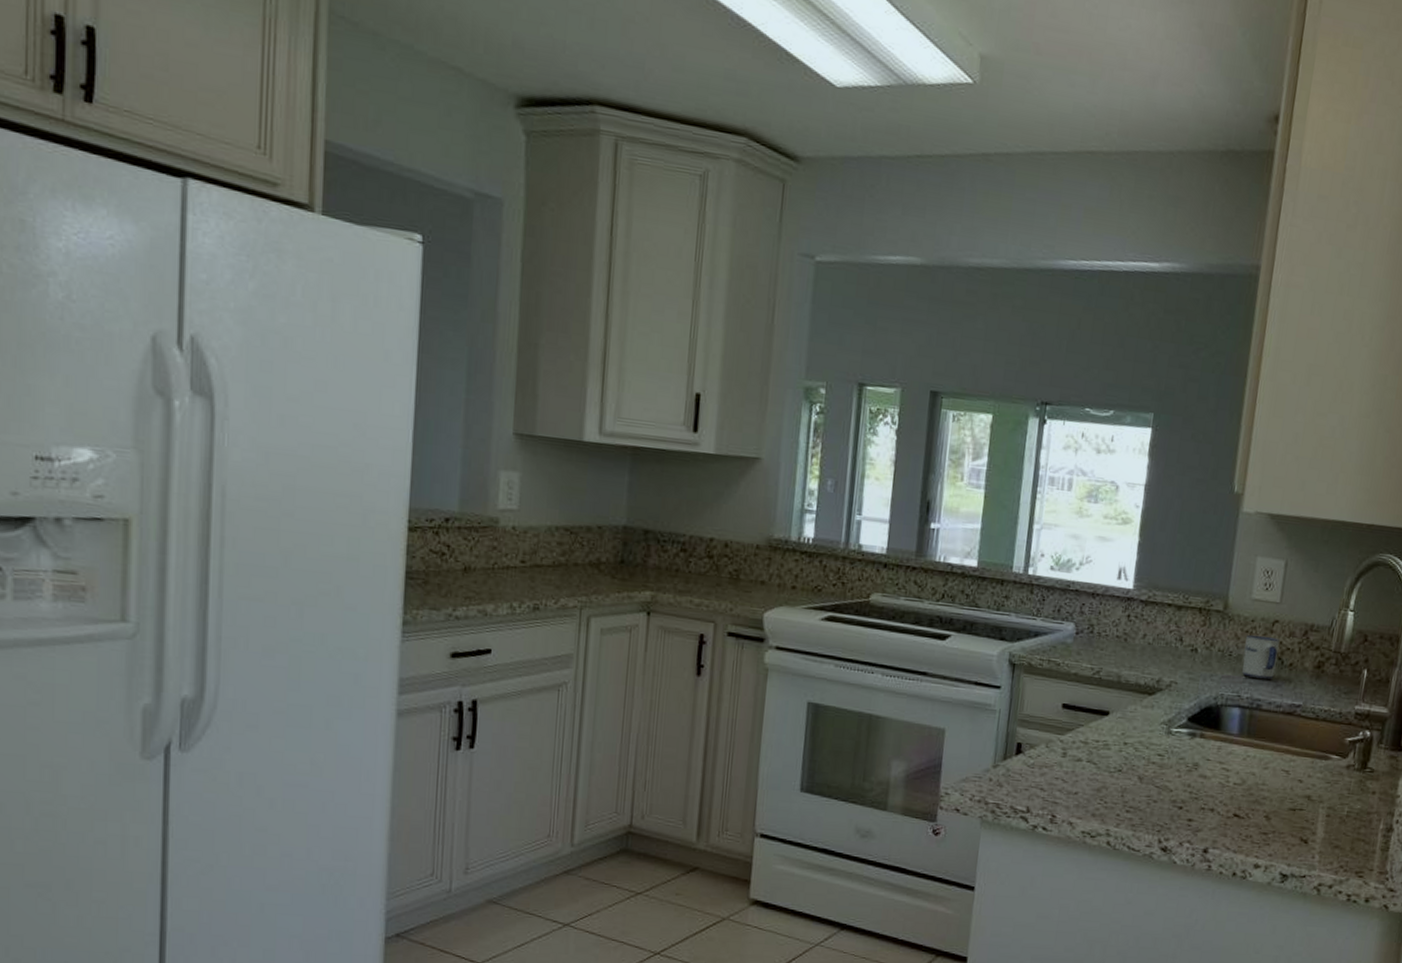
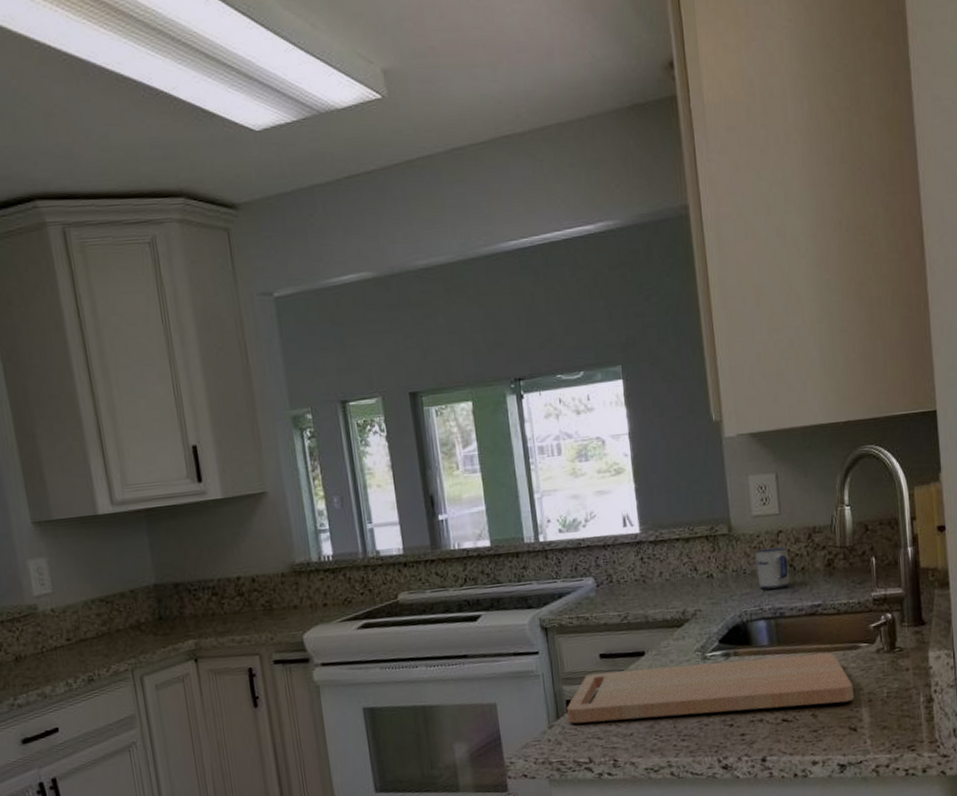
cutting board: none [1014,721,1315,812] -> present [566,653,854,724]

